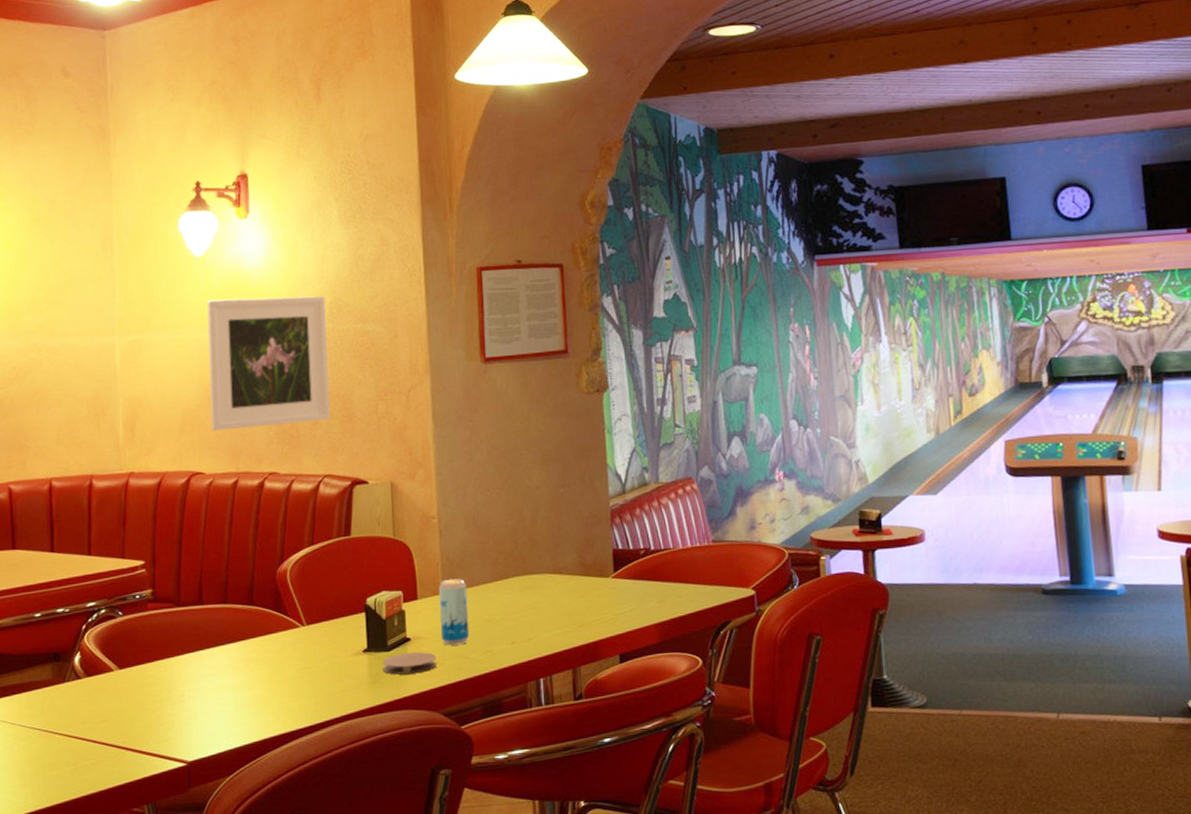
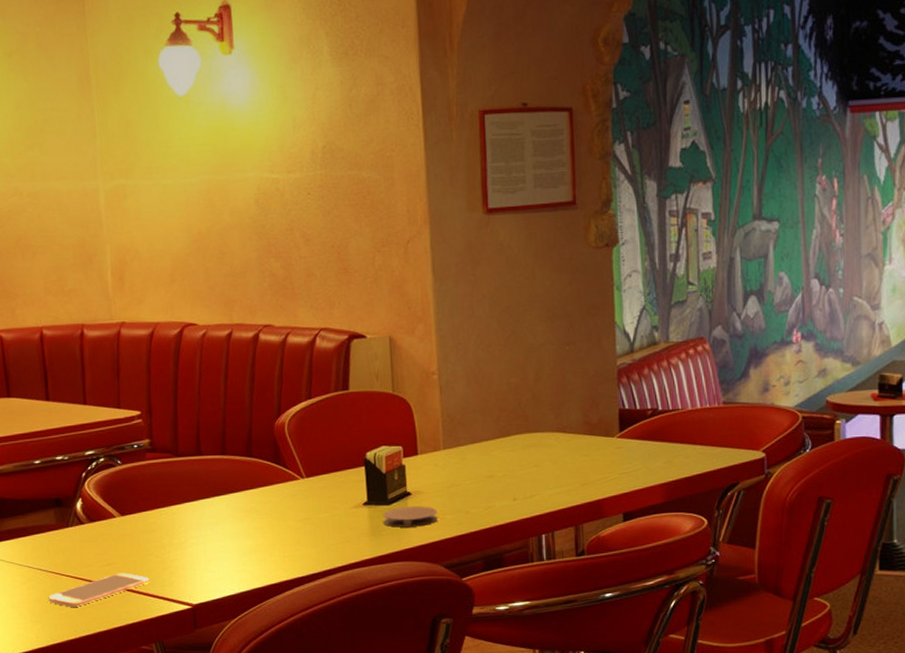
smartphone: none [39,729,145,768] -> present [48,573,150,607]
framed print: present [207,296,330,431] -> none [192,139,326,281]
beverage can: present [438,578,470,646] -> none [439,435,471,501]

